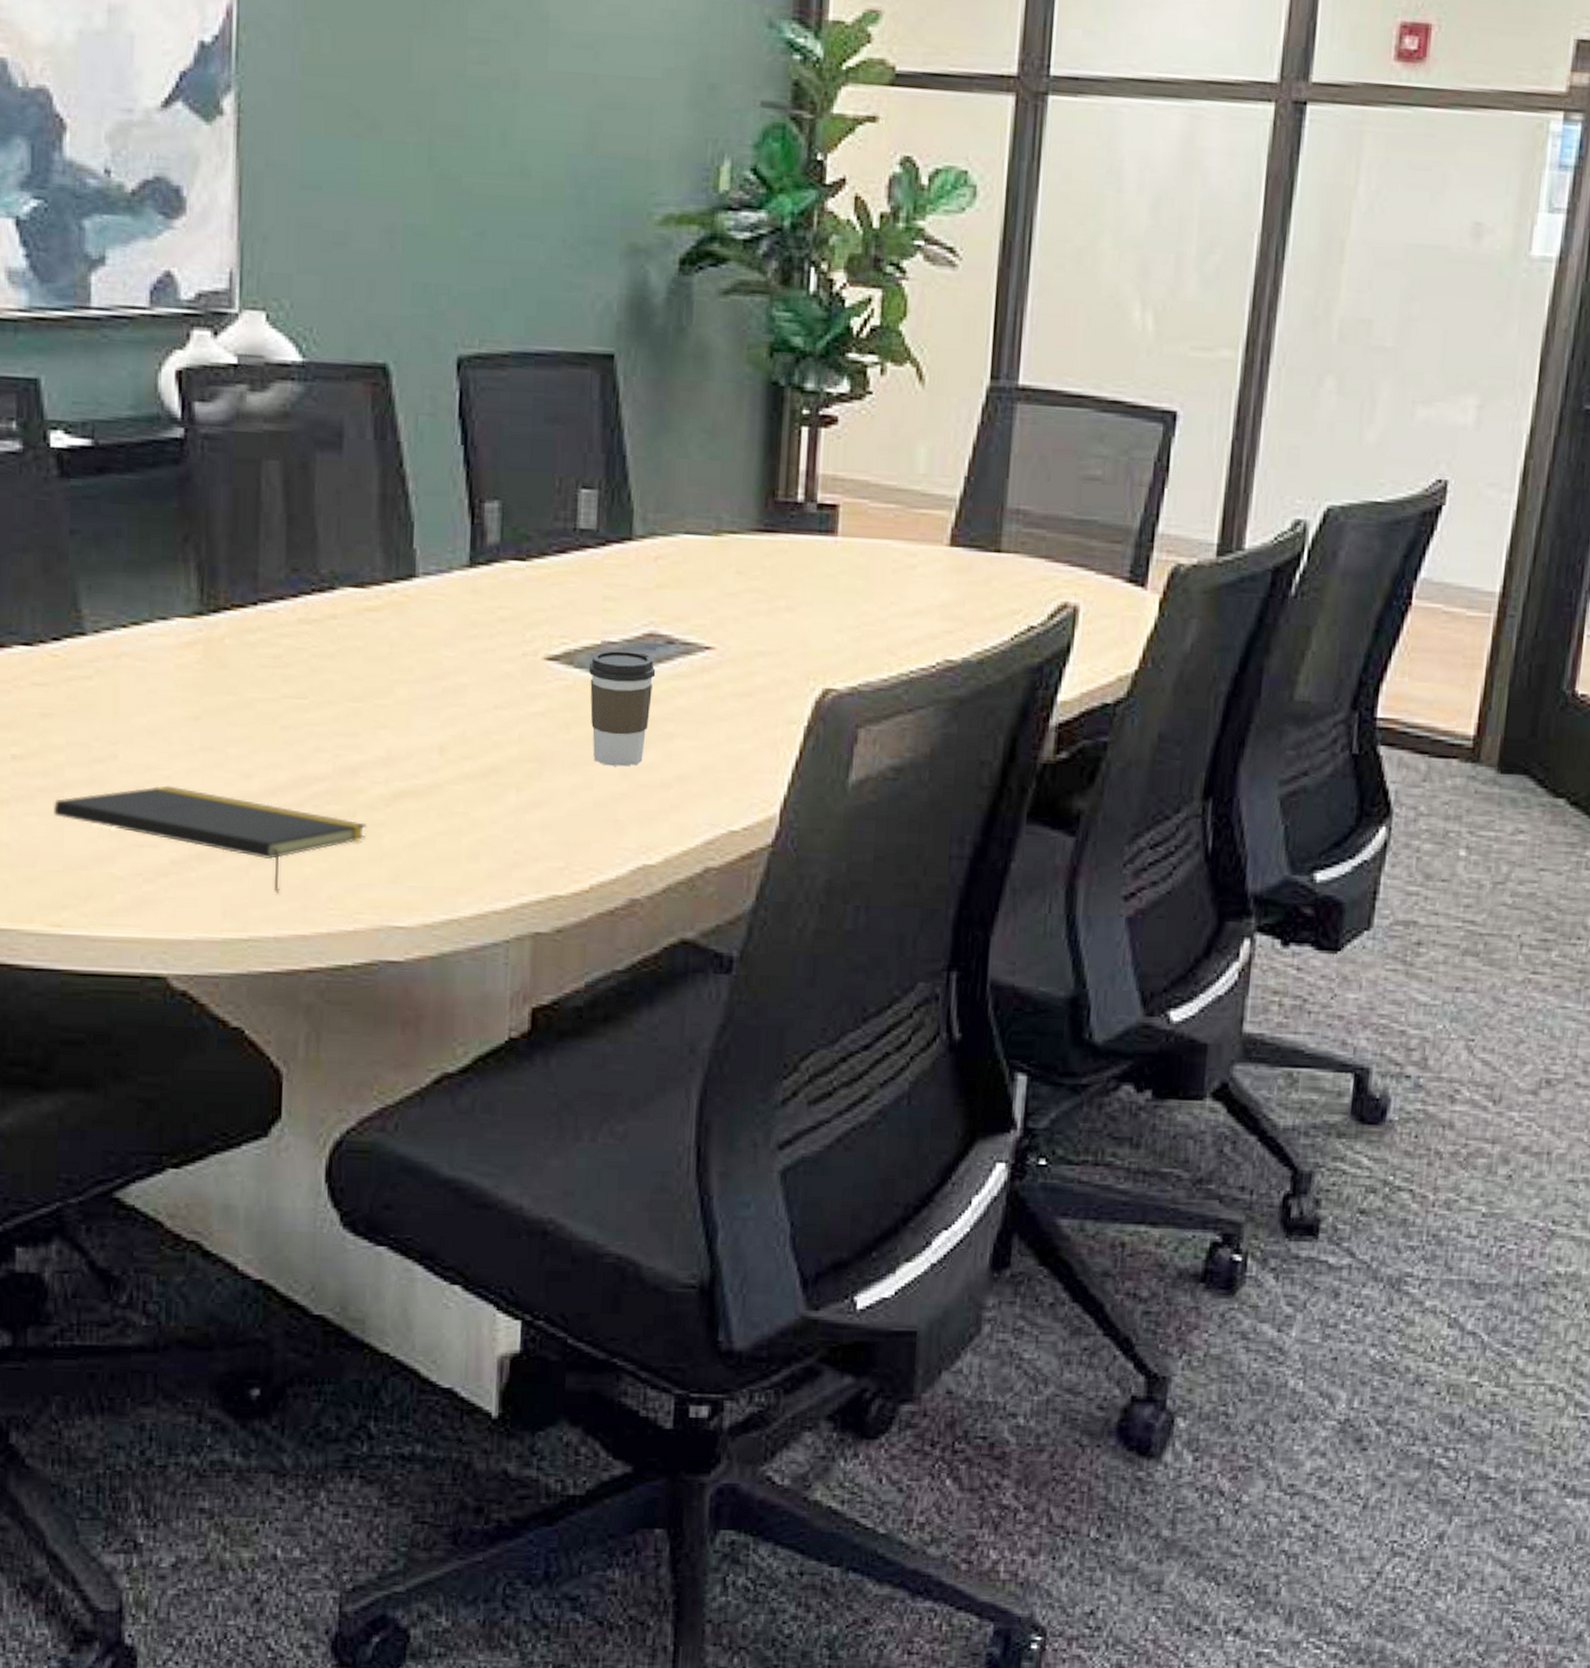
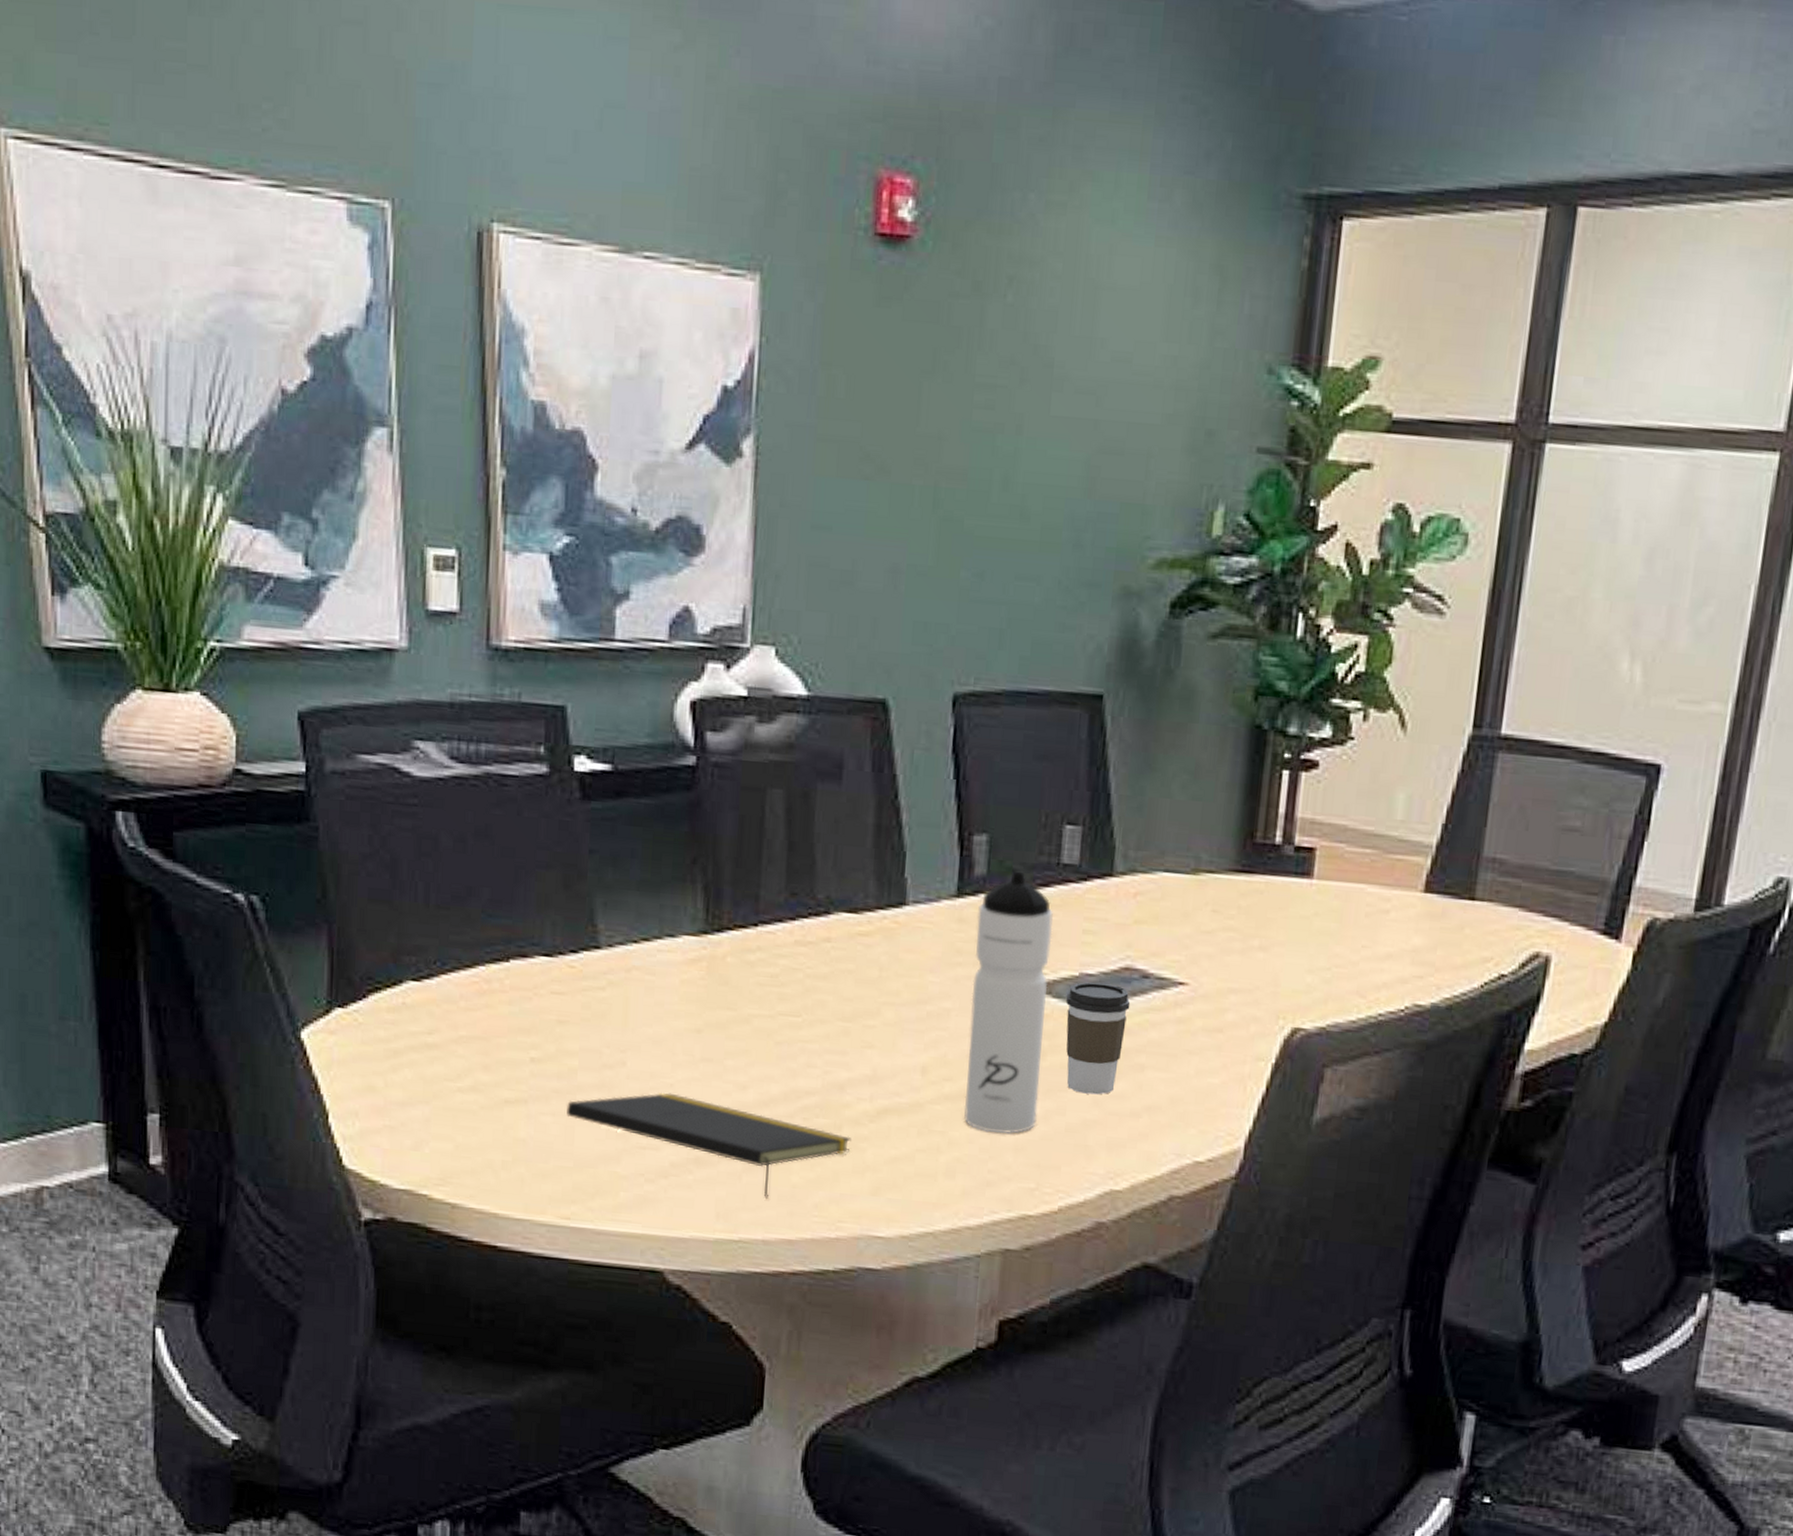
water bottle: none [485,538,572,811] -> present [964,871,1053,1134]

